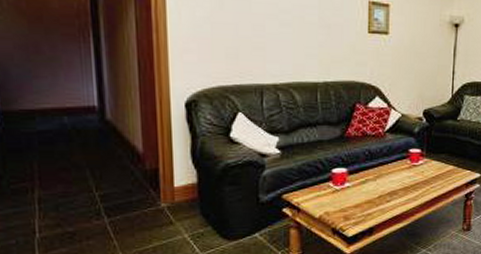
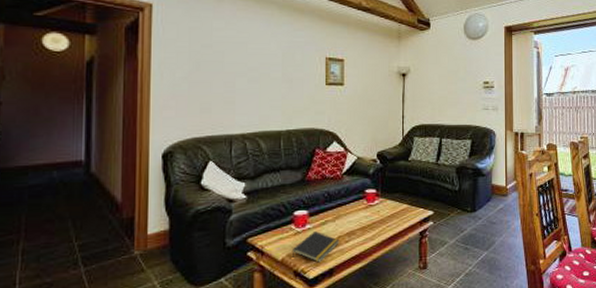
notepad: none [329,190,380,221] -> present [291,231,340,263]

